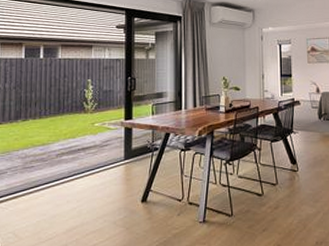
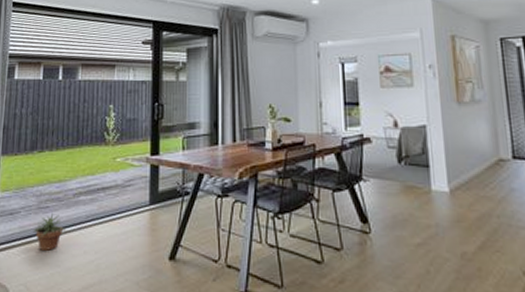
potted plant: none [19,171,51,203] -> present [33,212,67,251]

